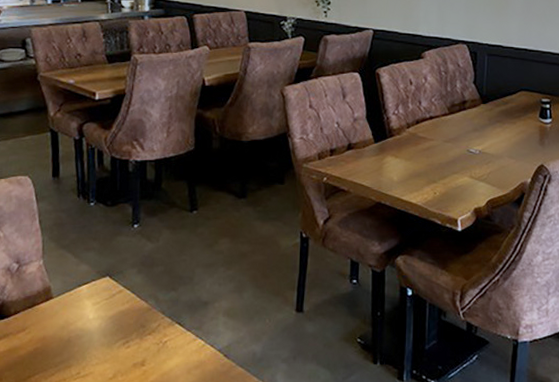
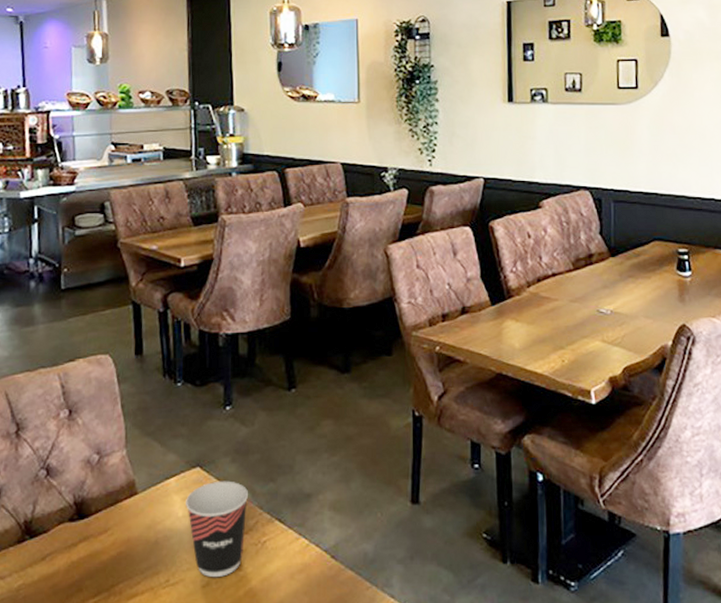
cup: none [96,289,153,371] -> present [186,481,249,577]

